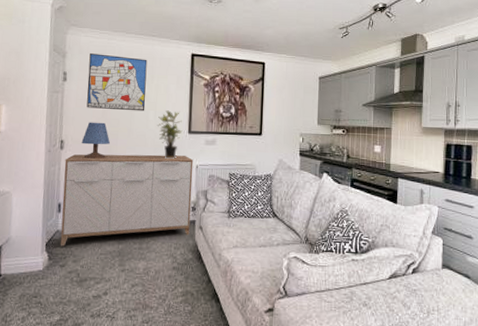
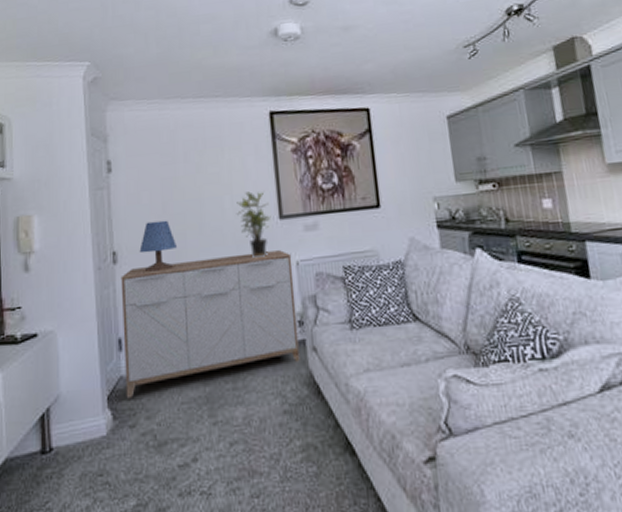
wall art: present [86,53,147,112] -> none [138,128,218,204]

